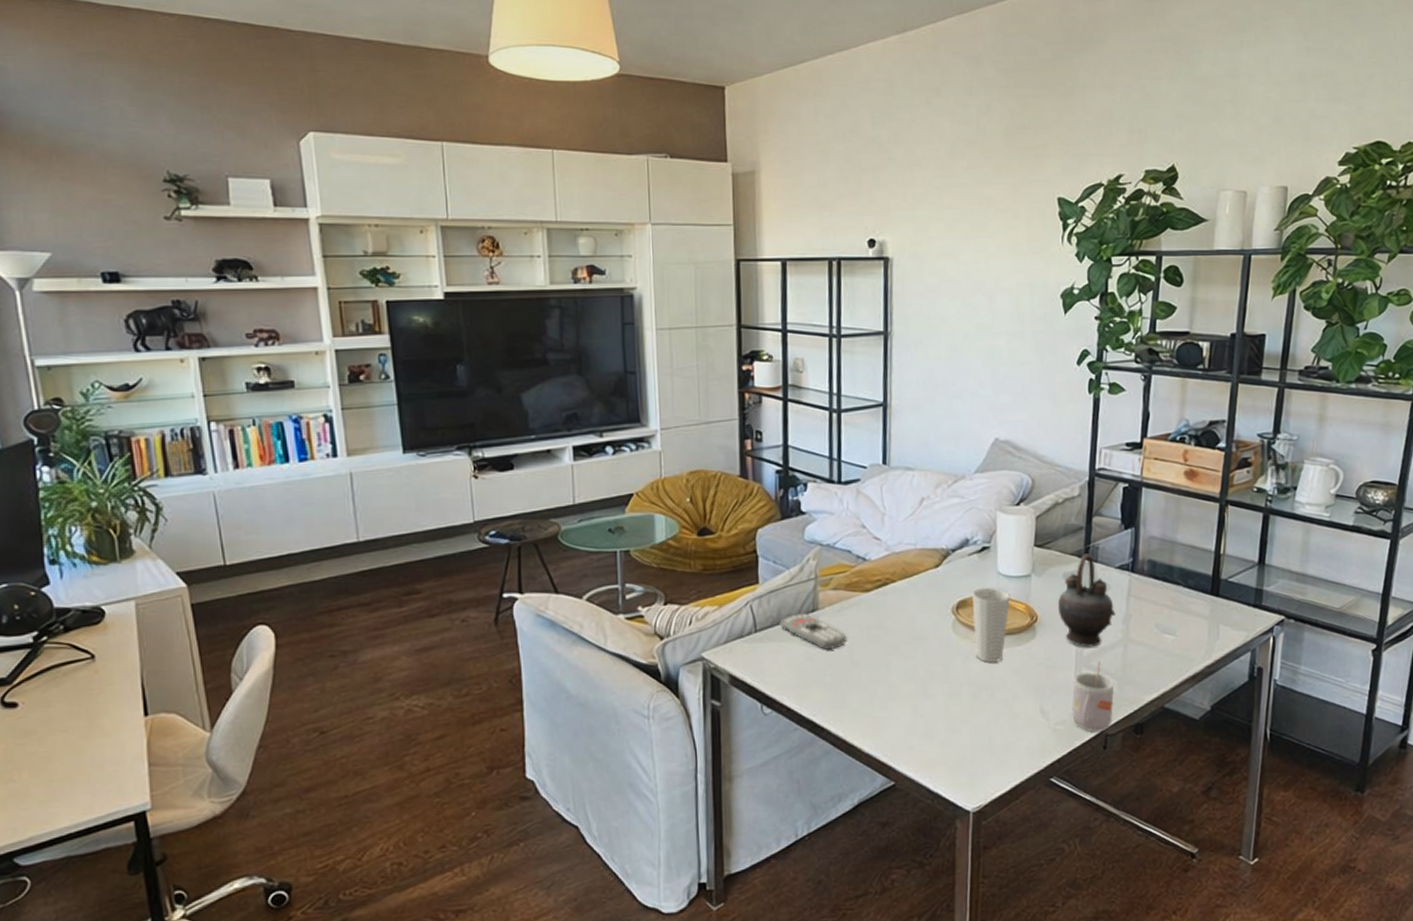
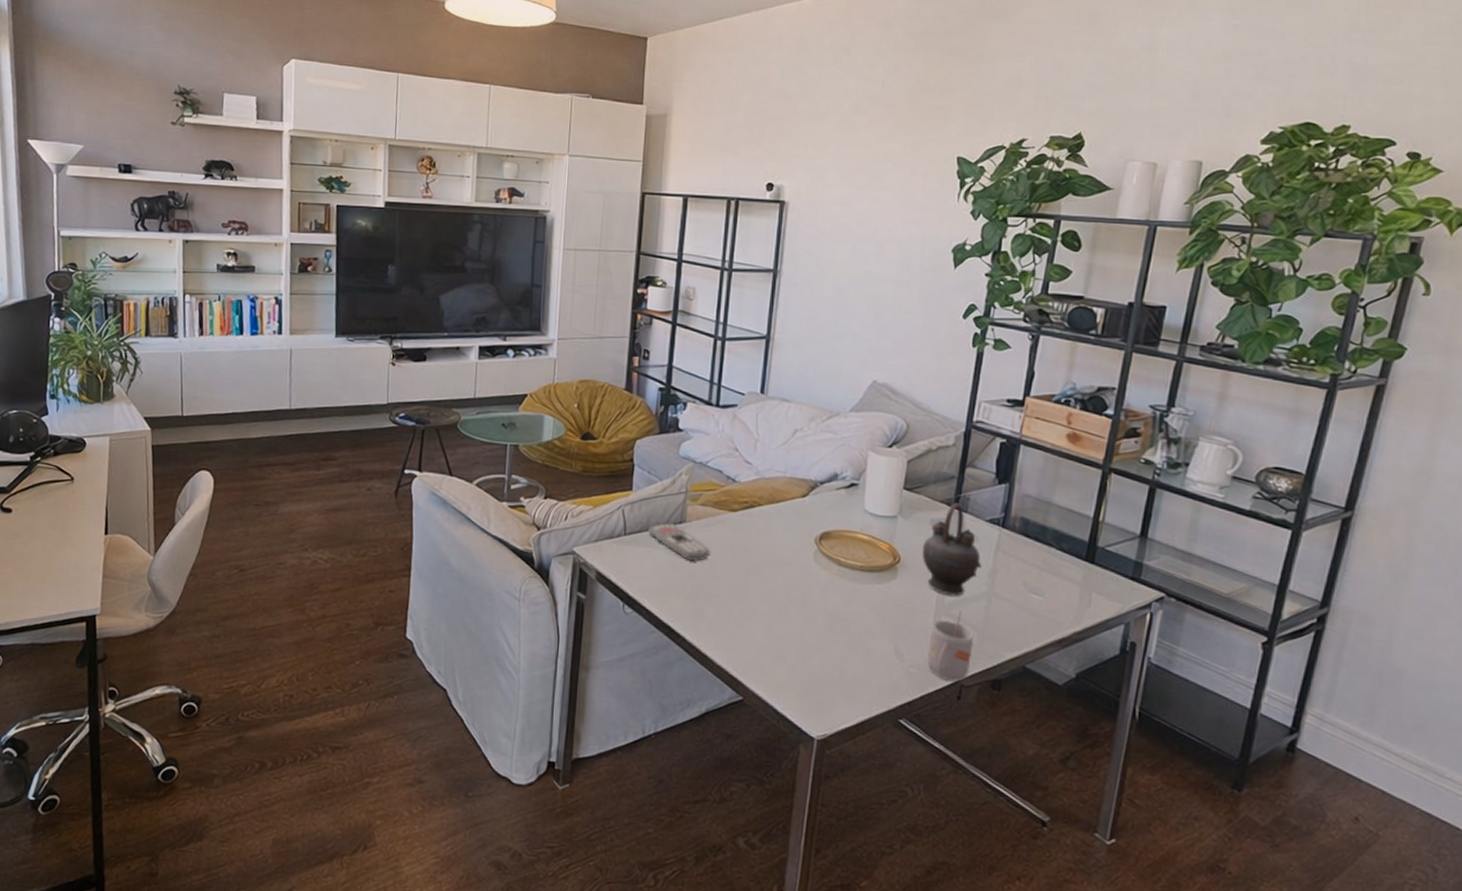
cup: present [971,587,1011,662] -> none [834,522,875,597]

